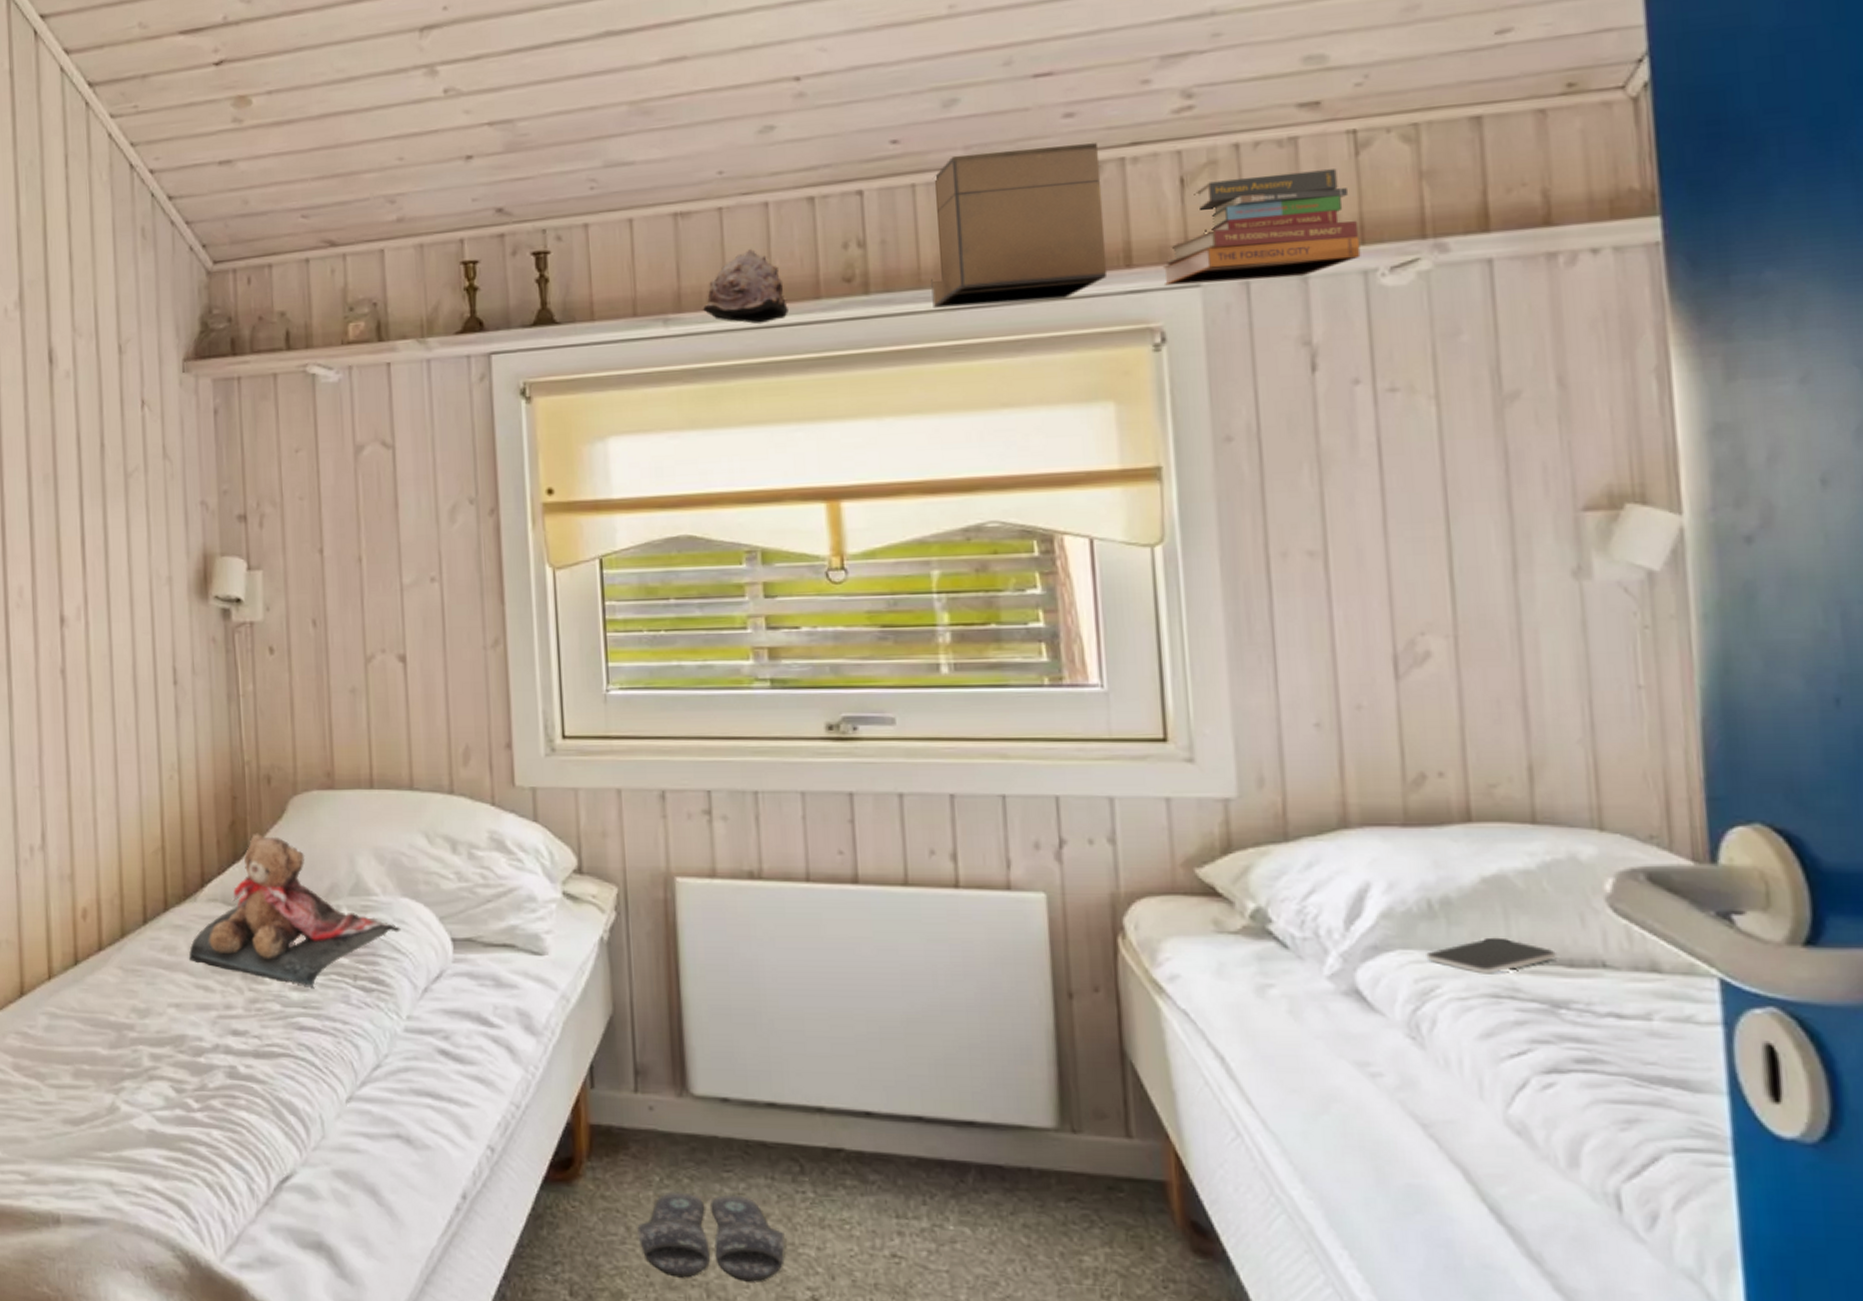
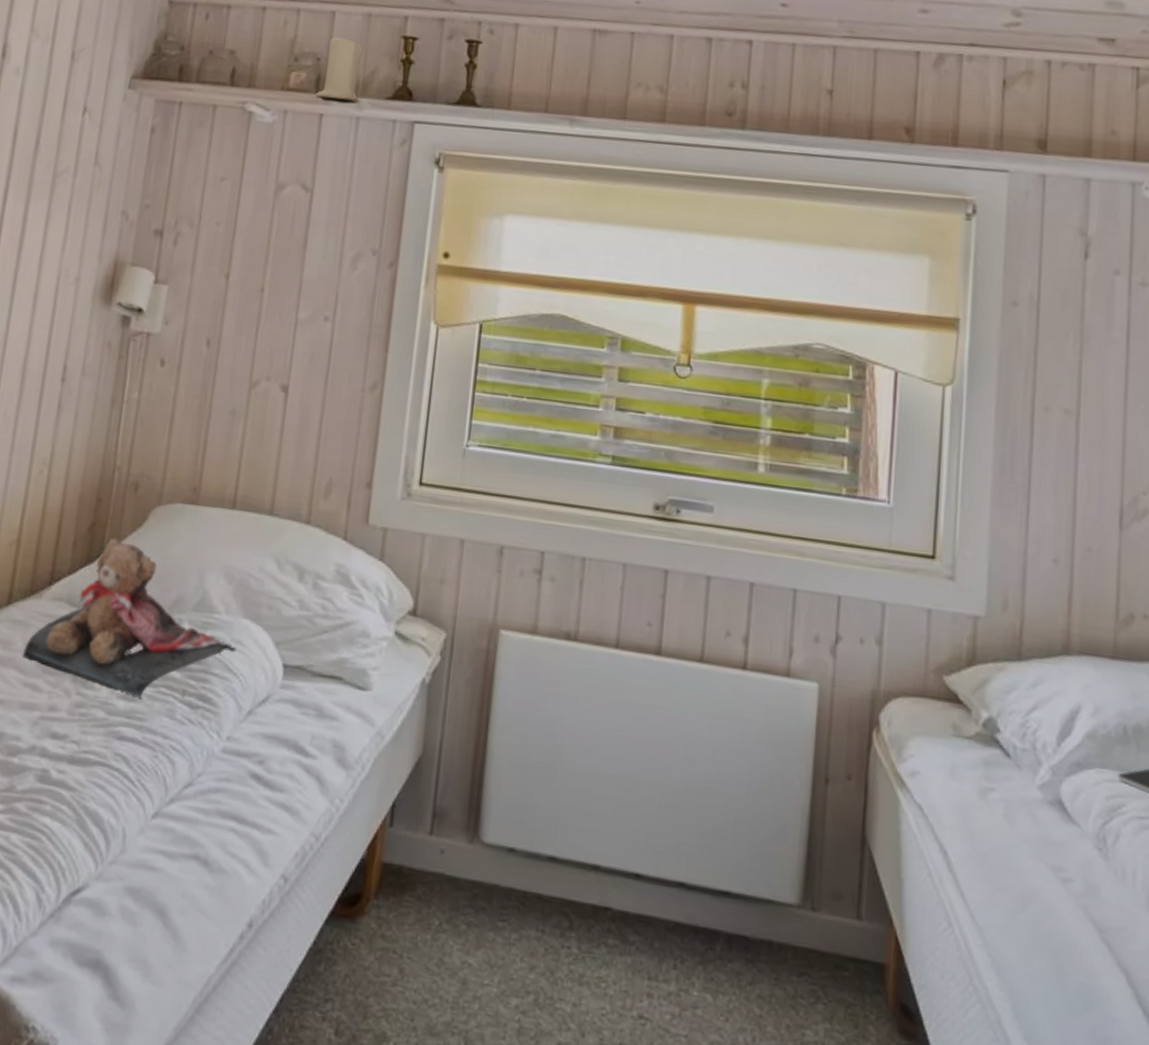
candle: none [379,272,427,349] -> present [315,35,364,105]
slippers: present [637,1191,785,1281] -> none [409,936,546,1033]
seashell: present [703,249,788,325] -> none [605,73,677,139]
decorative box: present [931,143,1108,308] -> none [795,26,944,162]
books: present [1162,169,1361,286] -> none [980,87,1133,179]

